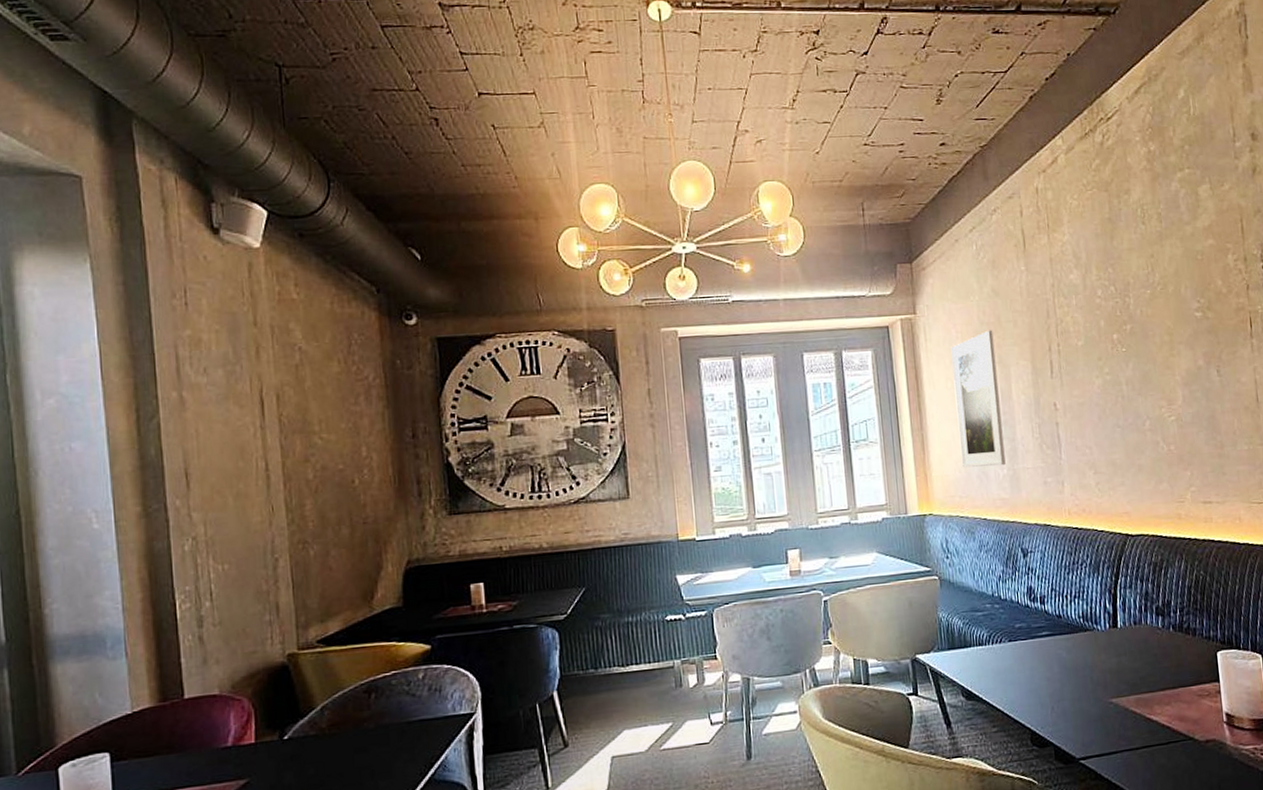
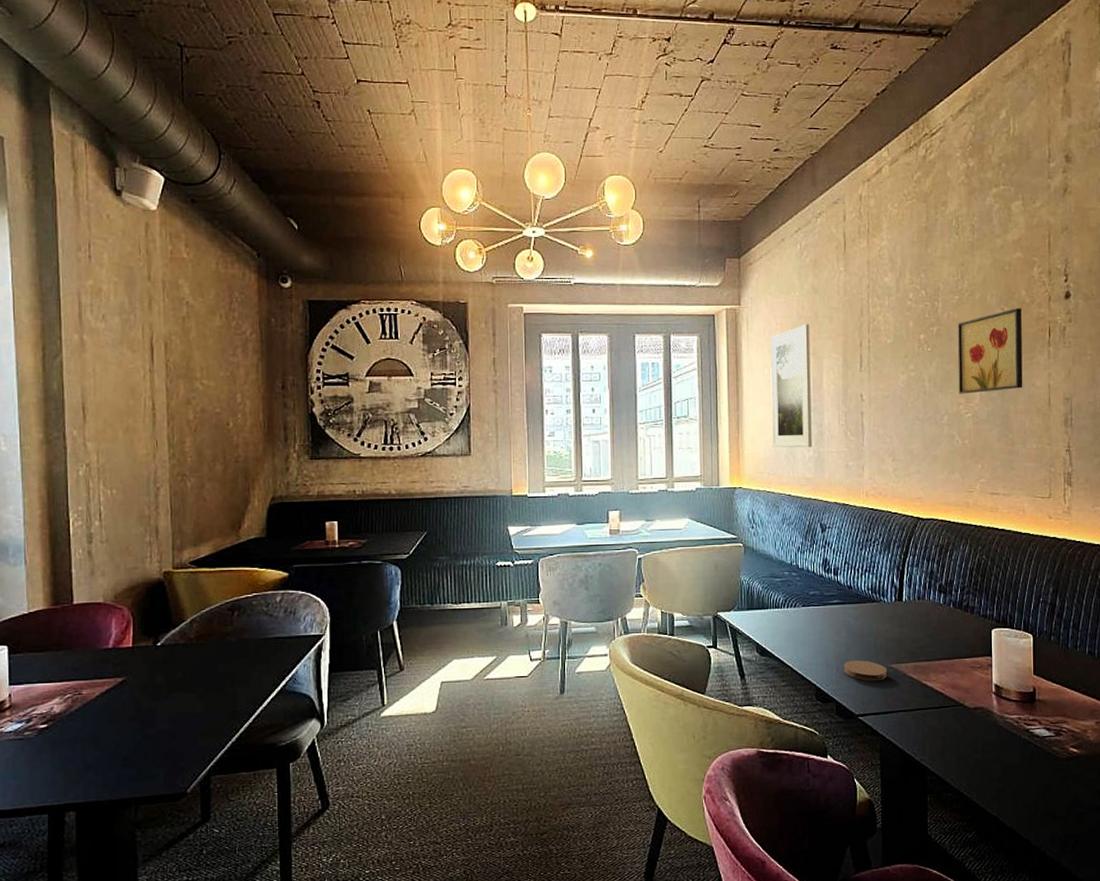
coaster: none [1058,696,1108,720] -> present [843,660,888,682]
wall art: none [1151,299,1228,396] -> present [957,308,1023,394]

